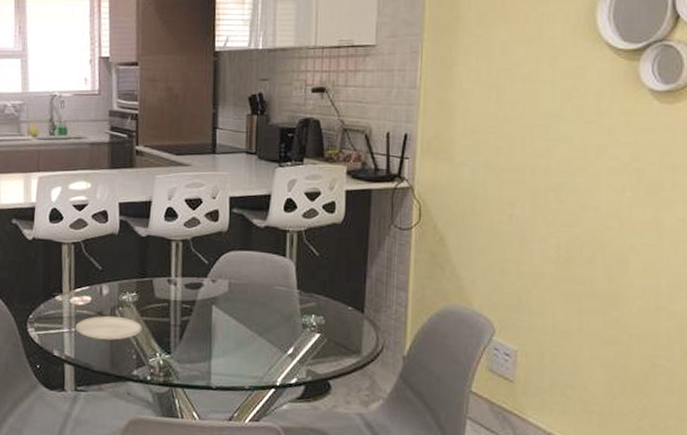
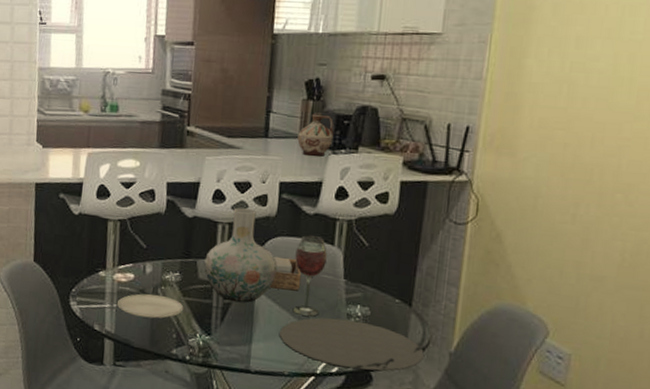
vase: none [160,224,232,319] -> present [204,208,278,303]
napkin holder: none [225,271,256,304] -> present [269,256,302,291]
placemat: none [237,329,379,380] -> present [279,317,424,372]
ceramic jug: none [244,127,279,171] -> present [297,112,334,157]
wineglass: none [249,248,280,329] -> present [292,235,327,317]

